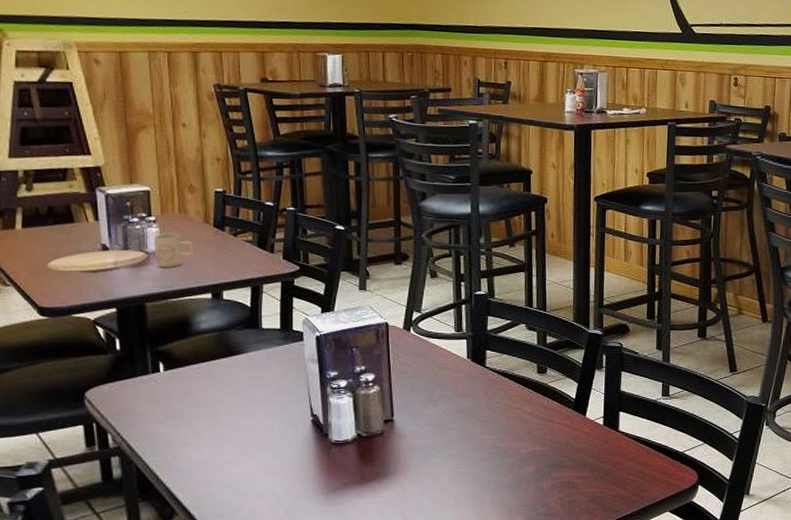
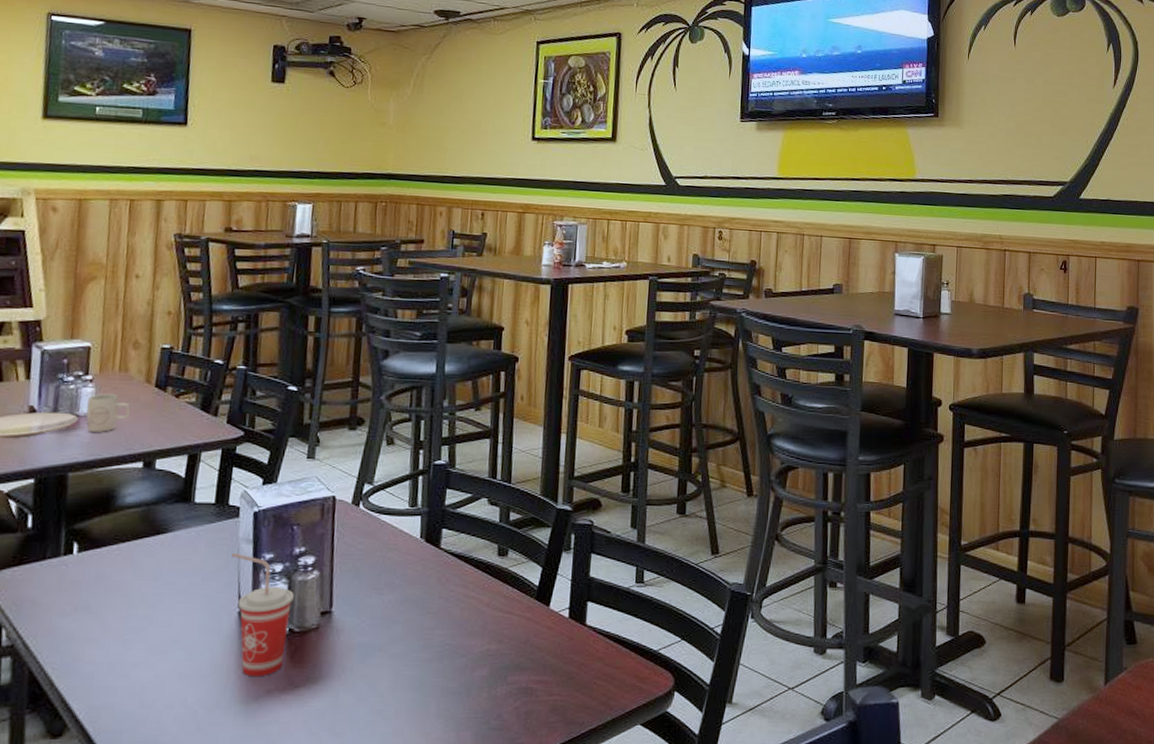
beverage cup: none [300,370,359,473] -> present [231,552,294,677]

